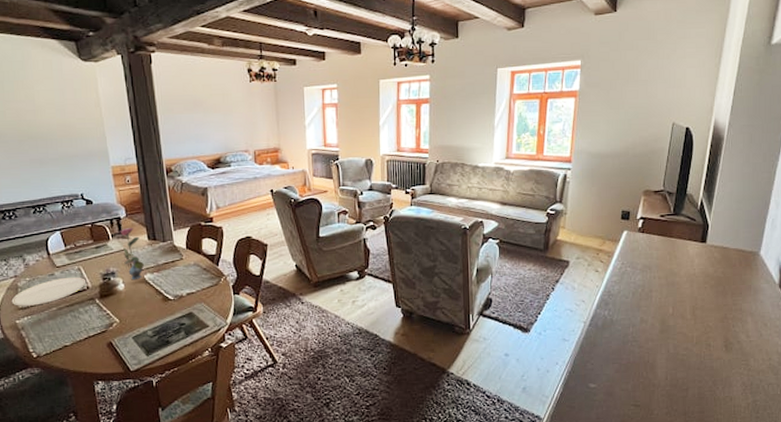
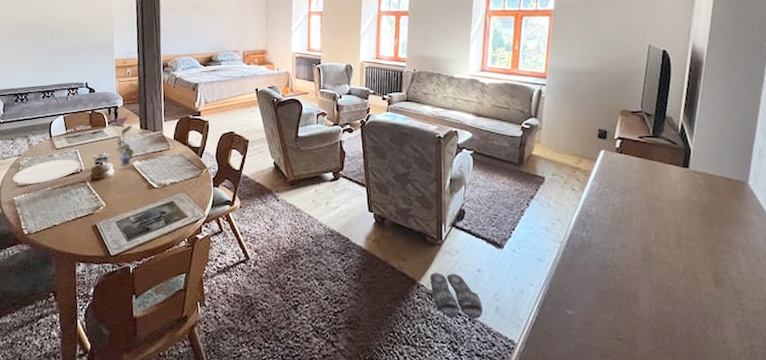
slippers: none [459,360,510,401] -> present [430,273,482,319]

